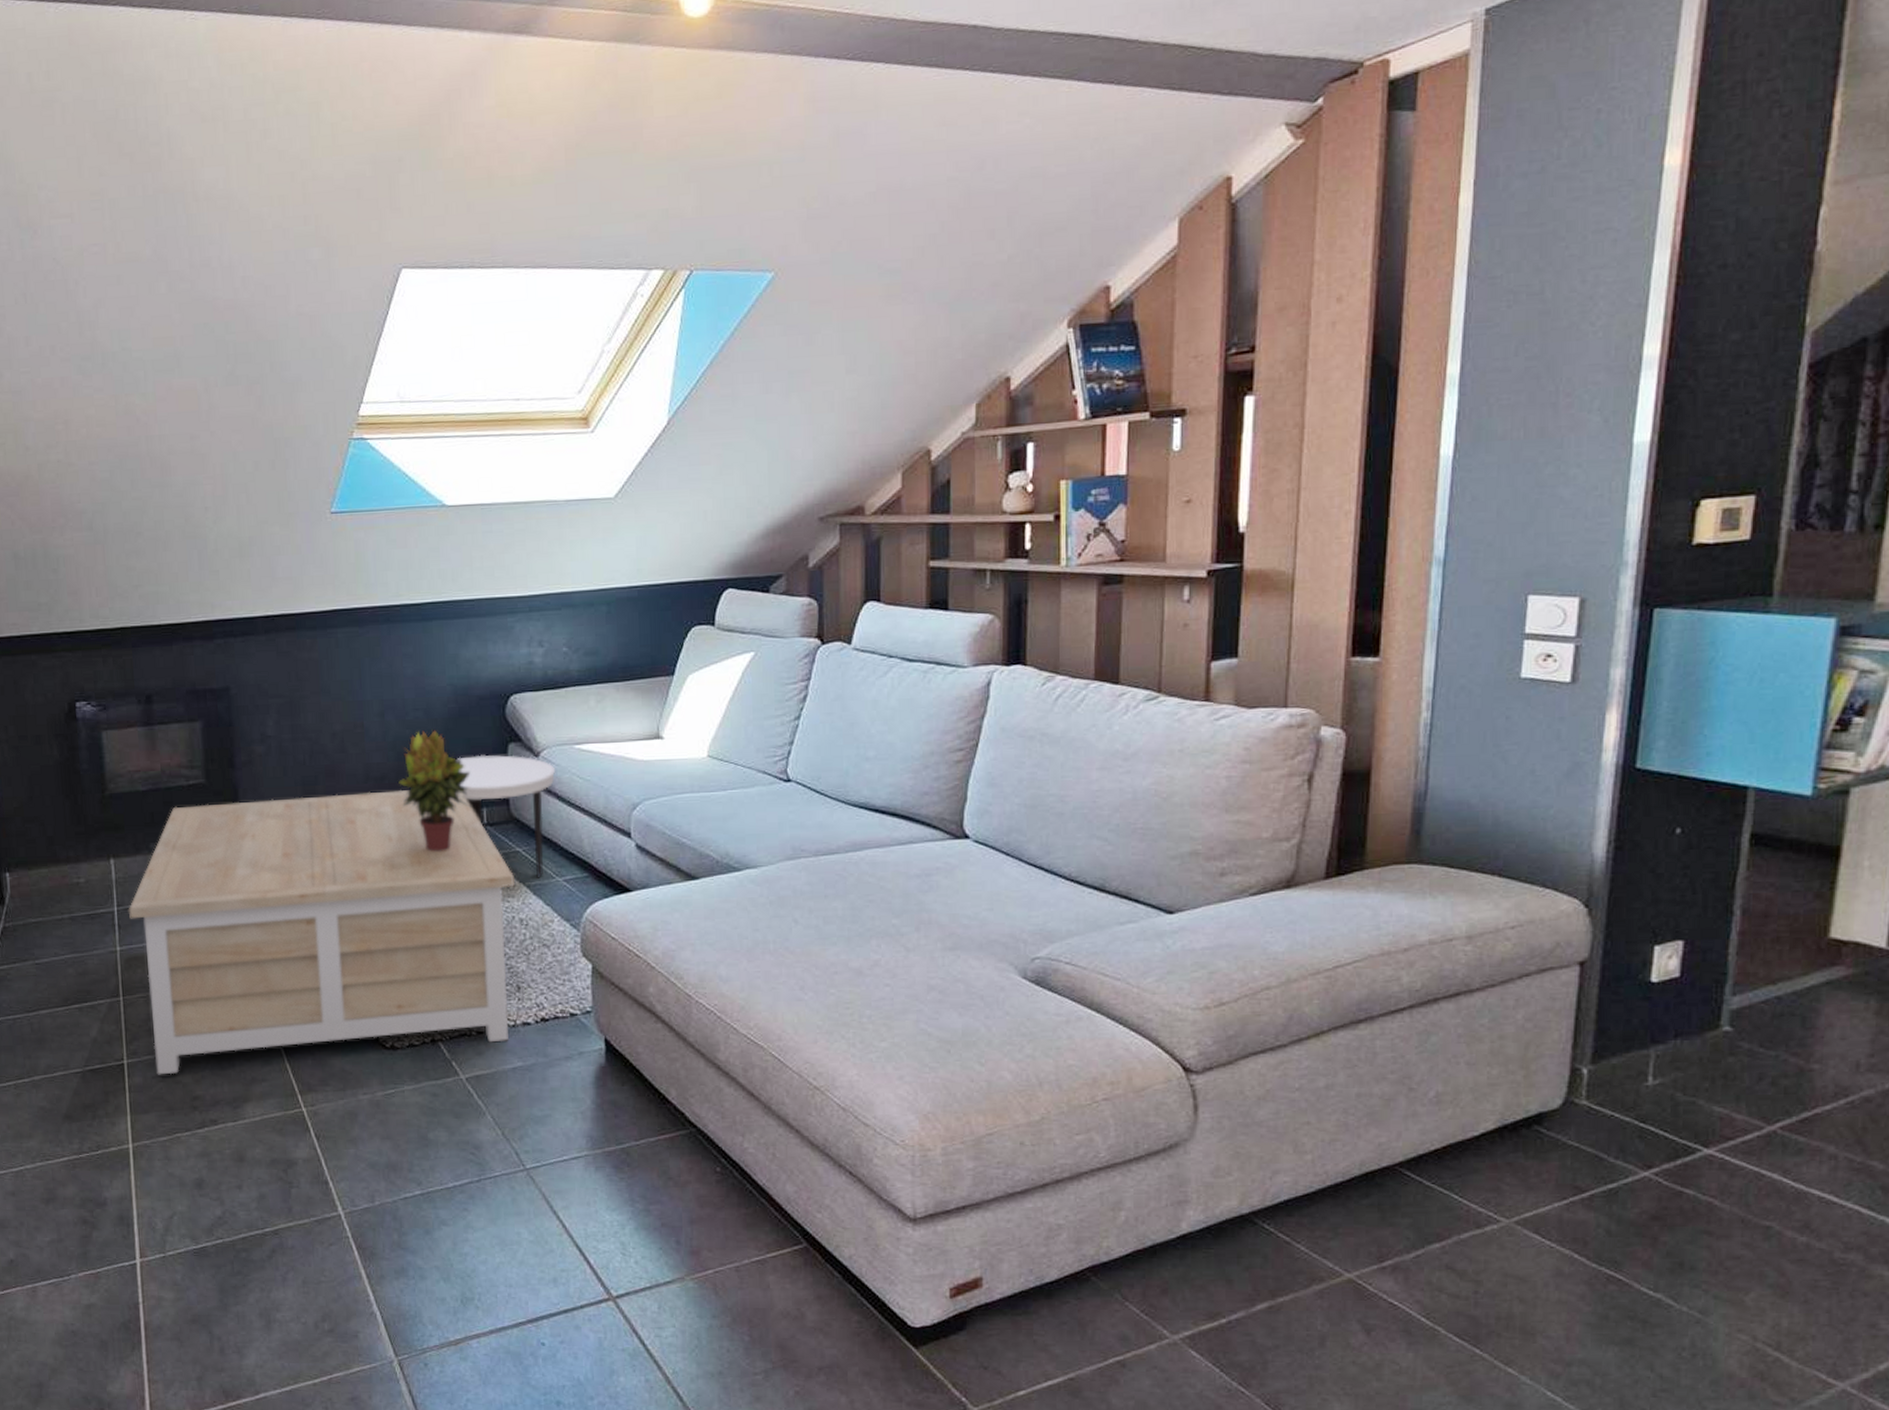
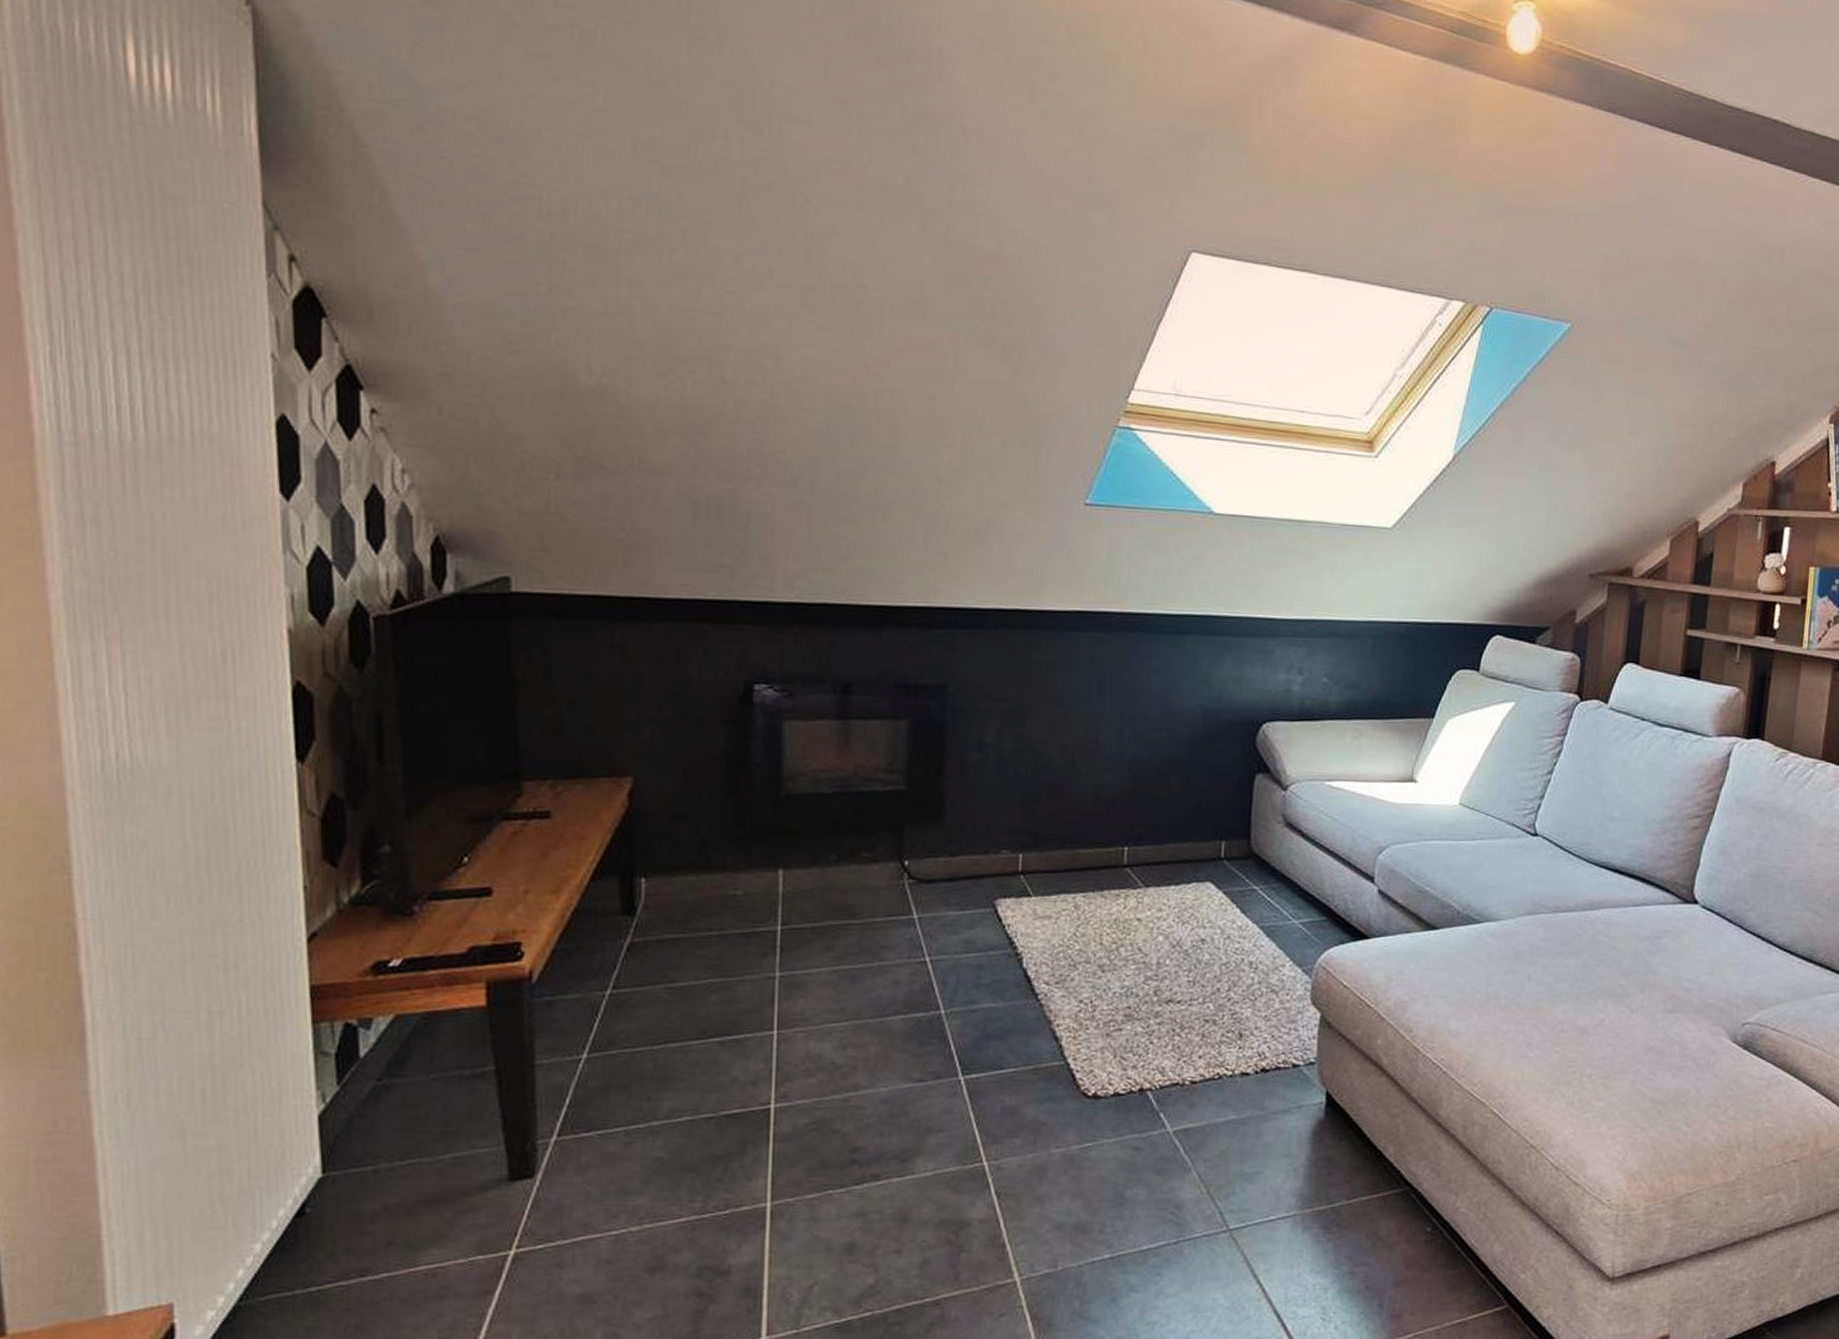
coffee table: present [128,790,515,1075] -> none [794,814,1248,1122]
potted plant: present [398,729,471,852] -> none [1131,751,1212,885]
side table: present [457,754,556,878] -> none [1198,783,1303,920]

